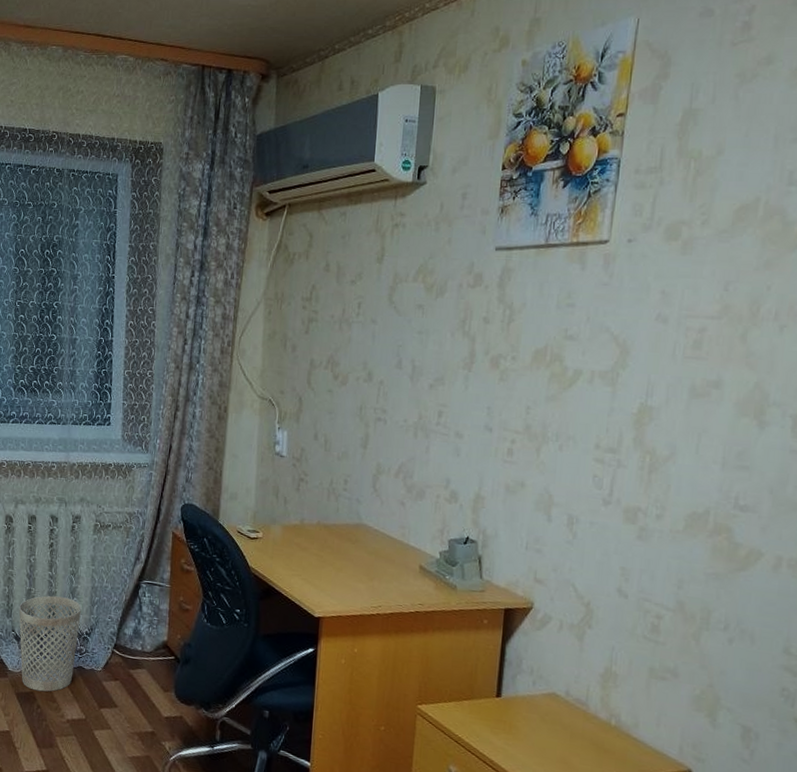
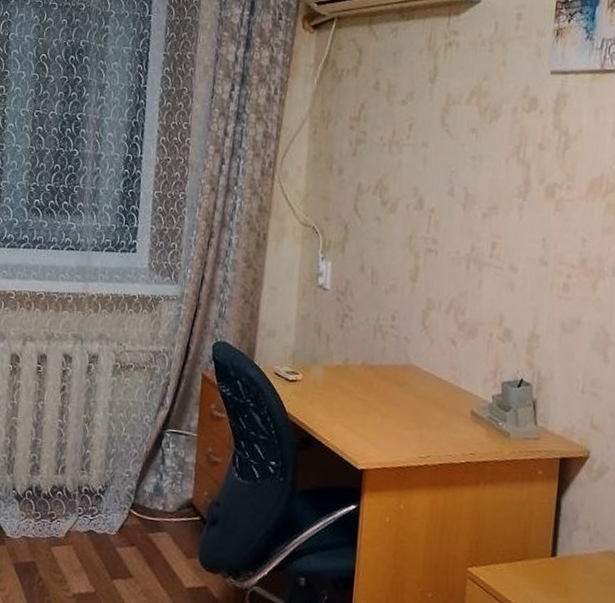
wastebasket: present [18,595,82,692] -> none [21,447,96,562]

